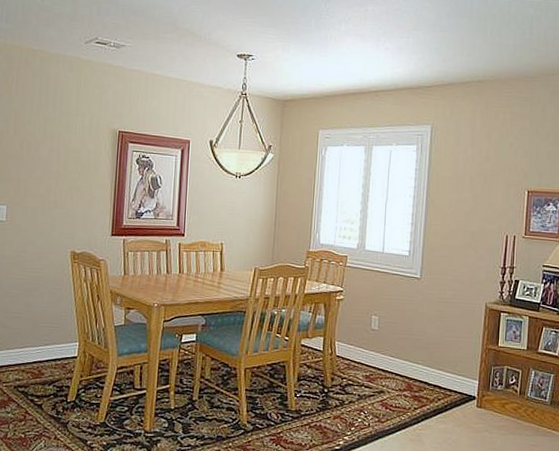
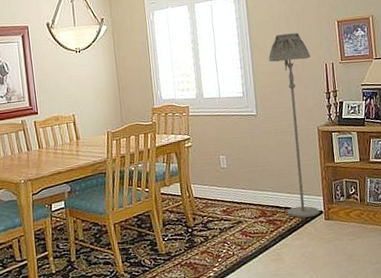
floor lamp: none [435,195,491,401] -> present [269,32,320,218]

